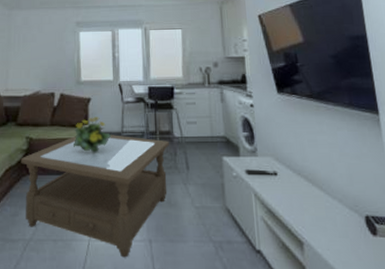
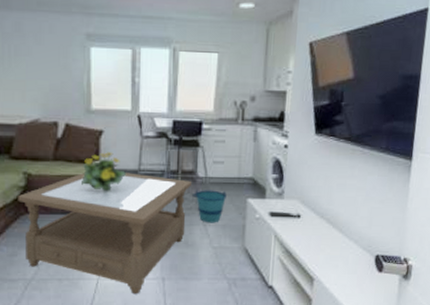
bucket: none [171,149,203,182] -> present [192,190,226,223]

